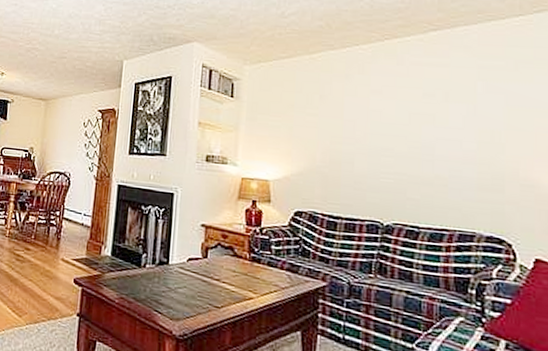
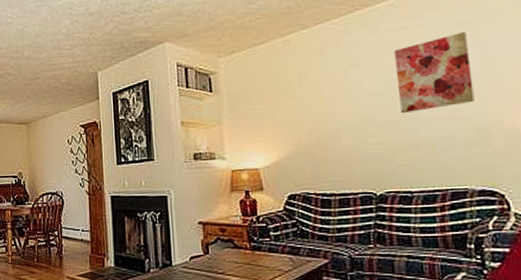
wall art: none [417,77,493,148] -> present [394,32,475,114]

